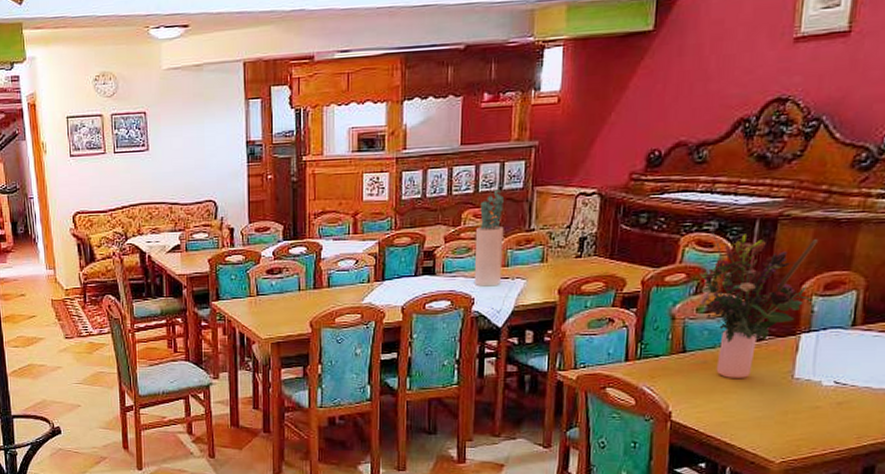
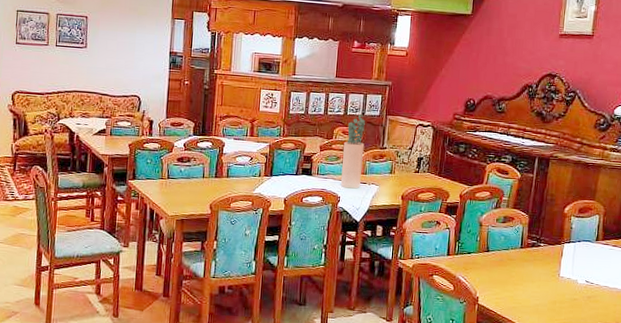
bouquet: present [699,230,818,379] -> none [499,162,575,275]

